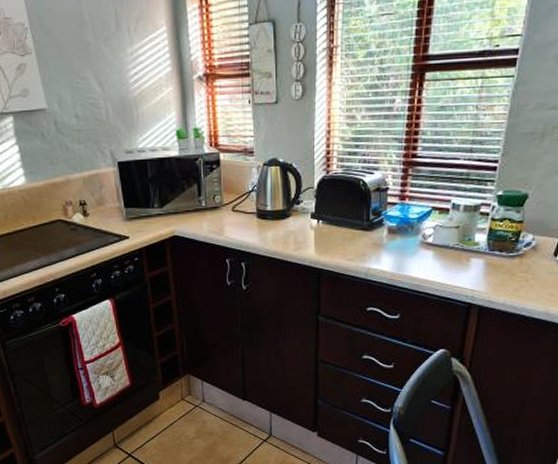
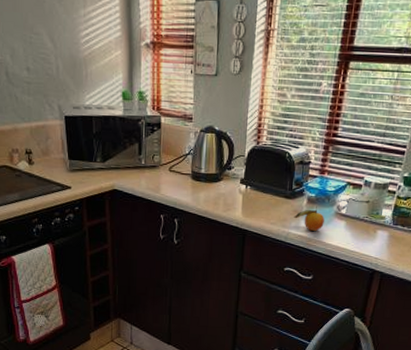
fruit: none [373,236,409,266] -> present [294,206,325,232]

